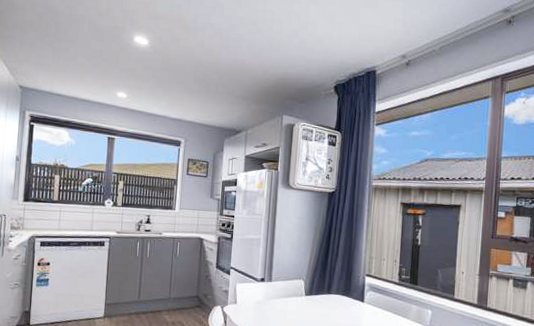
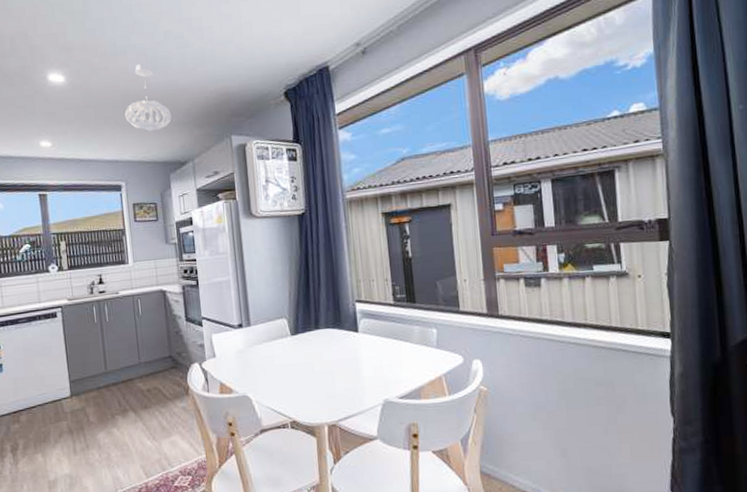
pendant light: none [194,40,234,100] -> present [124,63,171,132]

